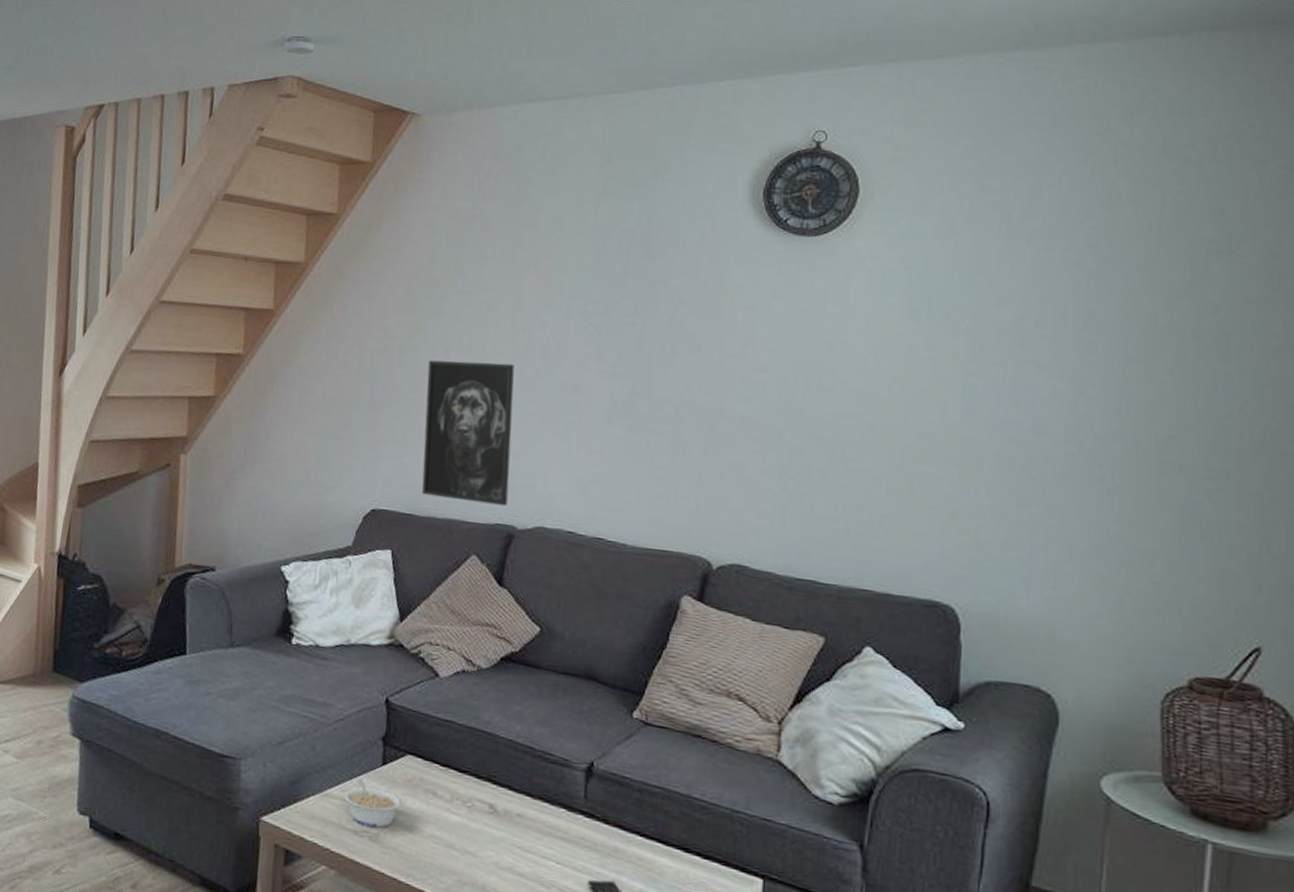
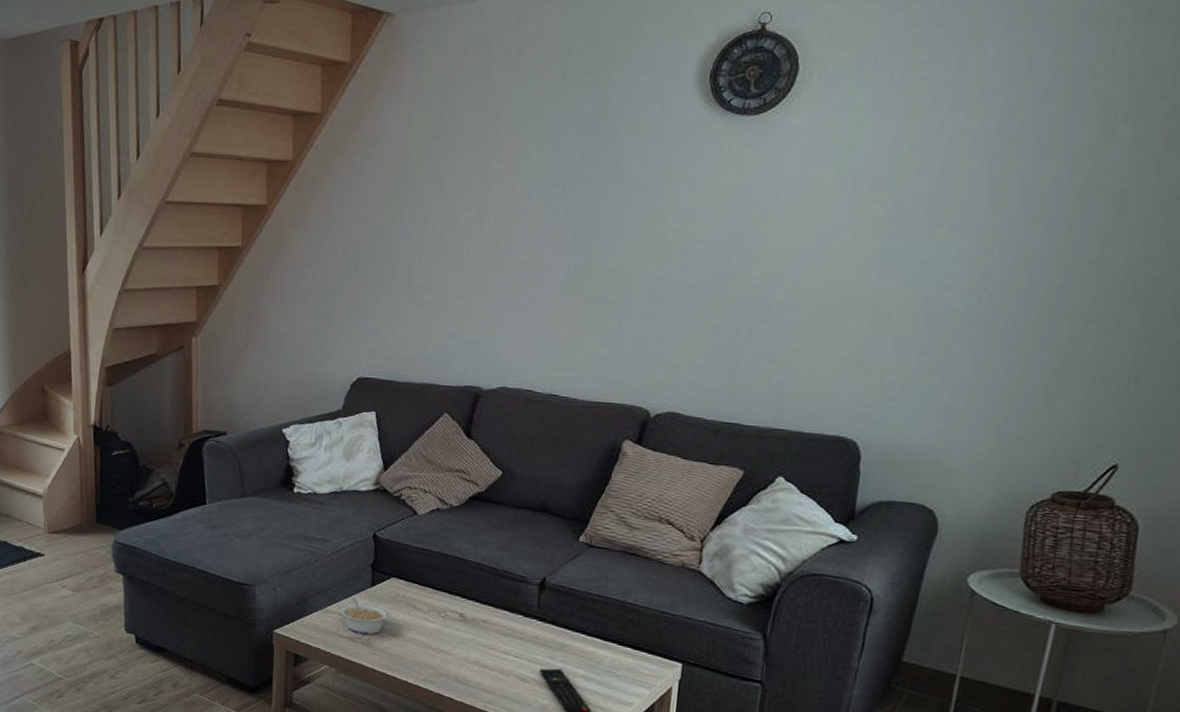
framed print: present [421,360,515,507] -> none [400,244,481,371]

